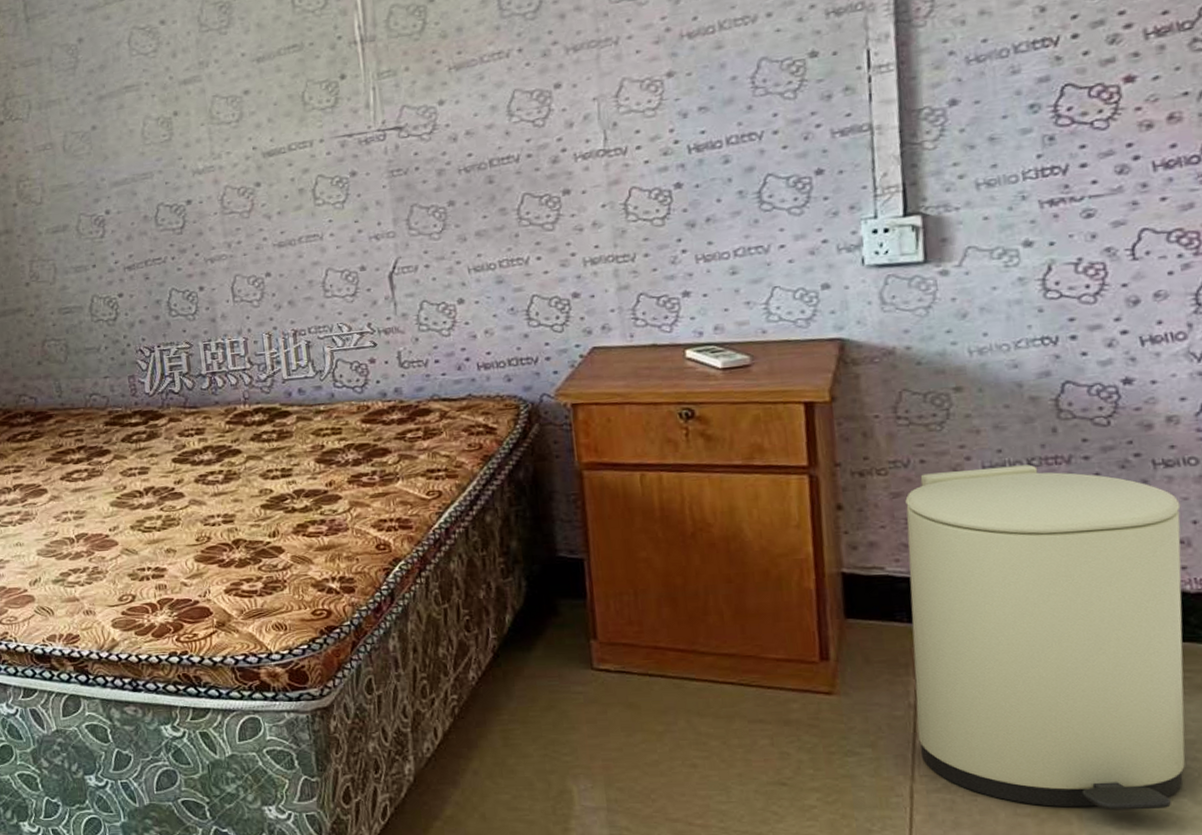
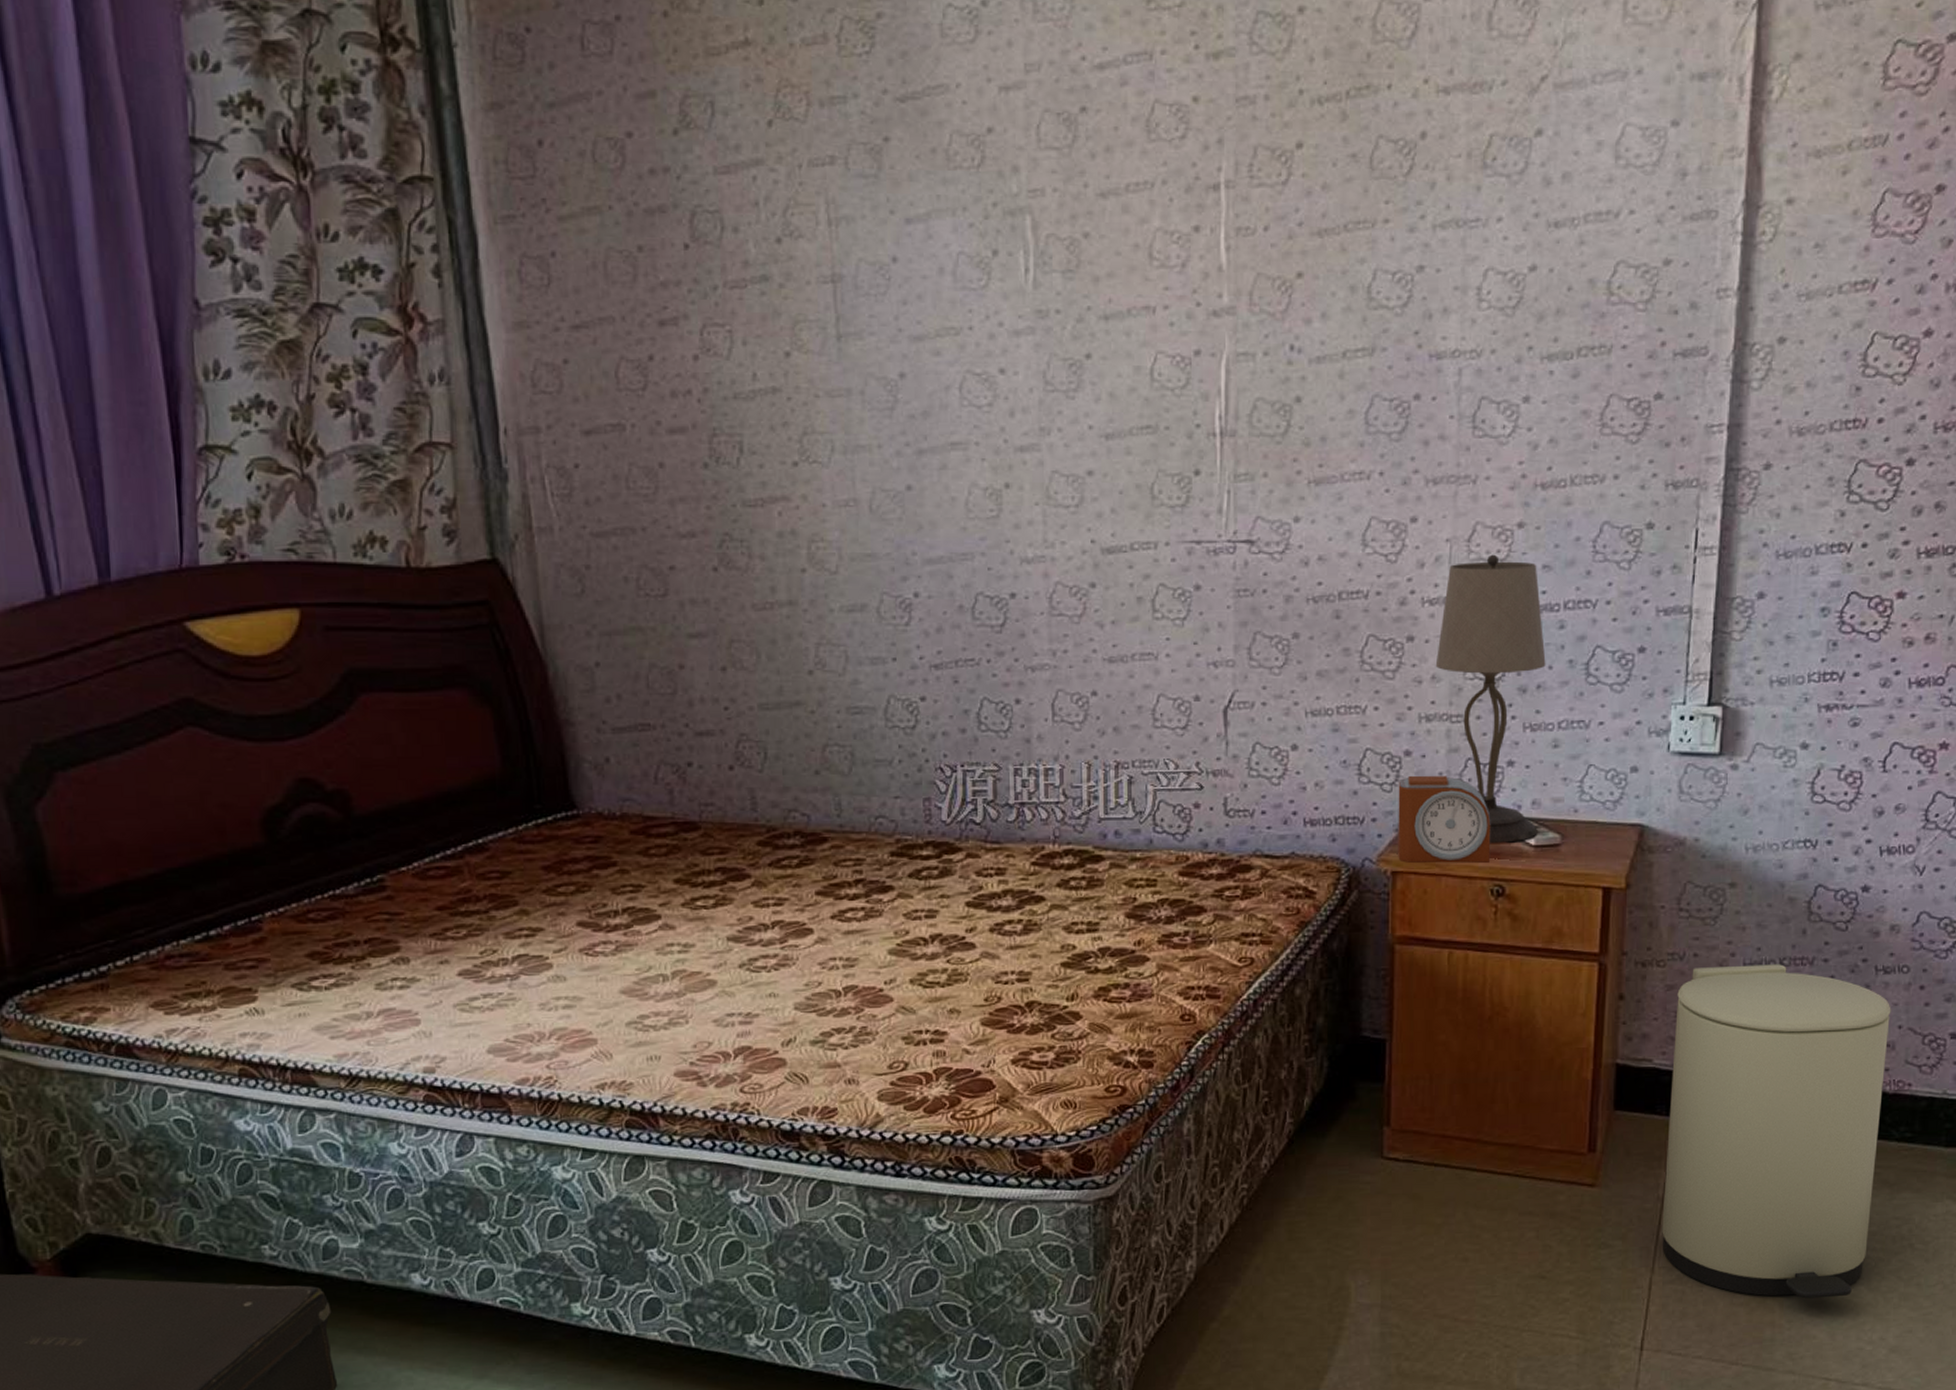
alarm clock: none [569,312,676,395] -> present [1398,775,1491,864]
table lamp: none [595,104,724,370] -> present [1435,554,1546,843]

